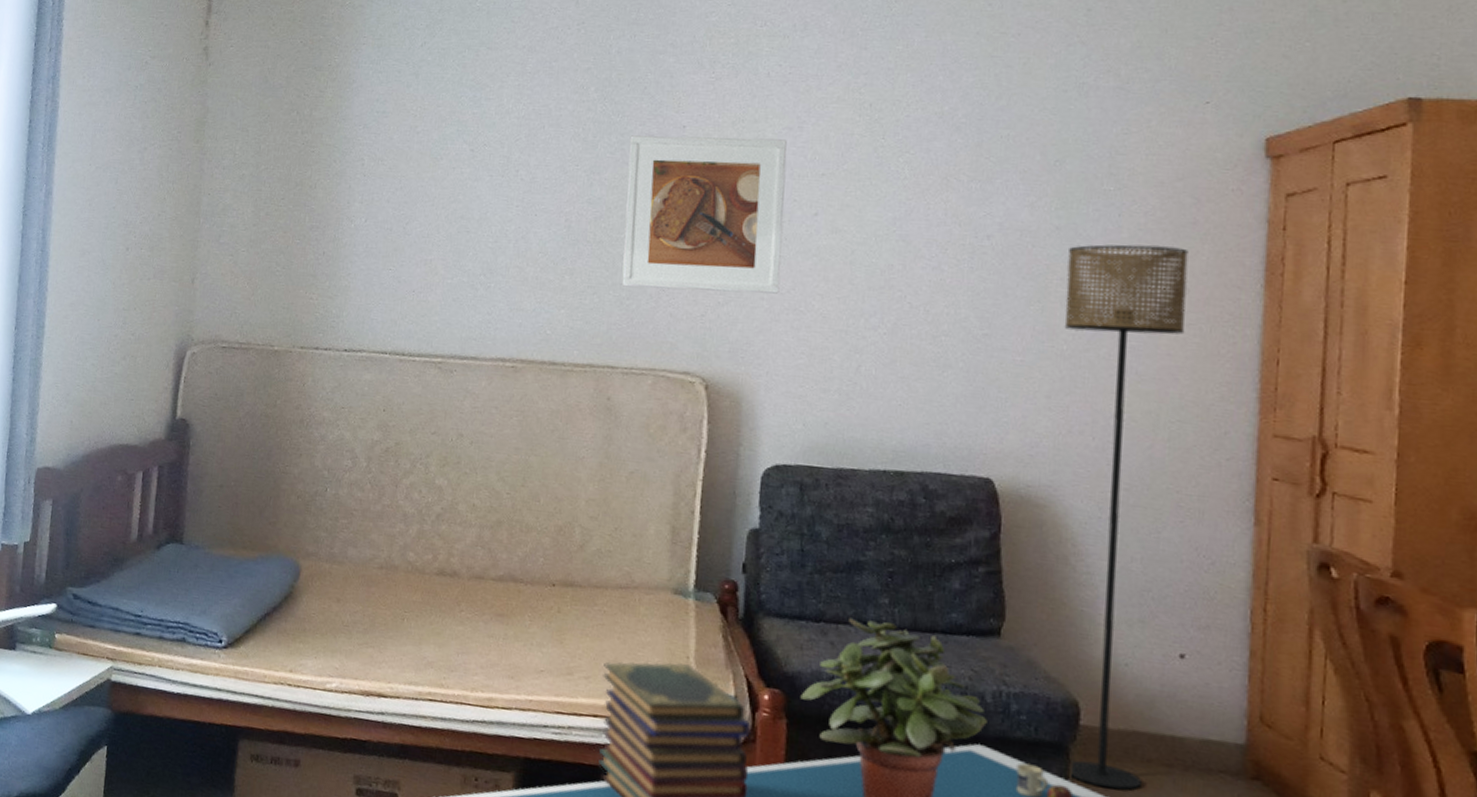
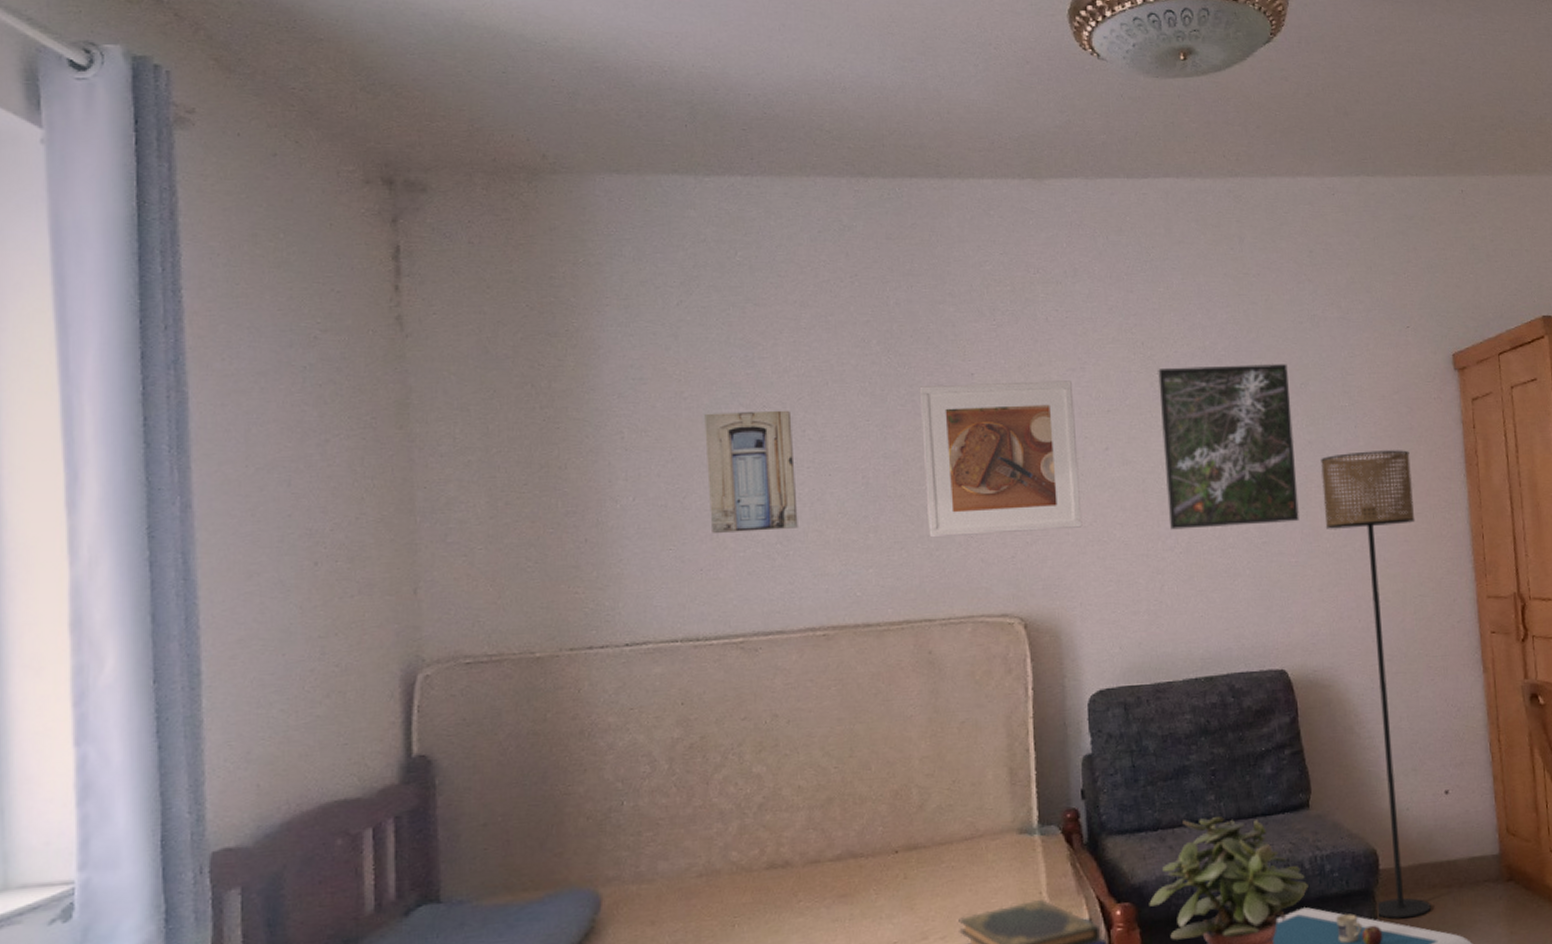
wall art: none [426,147,508,263] -> present [704,410,798,533]
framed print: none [875,132,1041,316] -> present [1158,364,1299,530]

